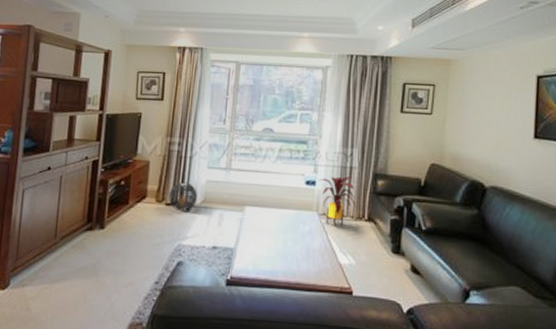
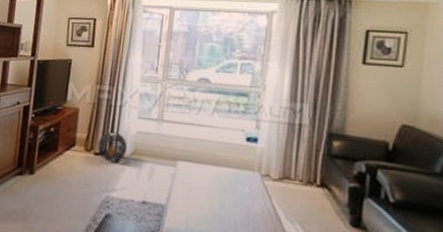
house plant: present [318,177,356,226] -> none [260,134,306,190]

